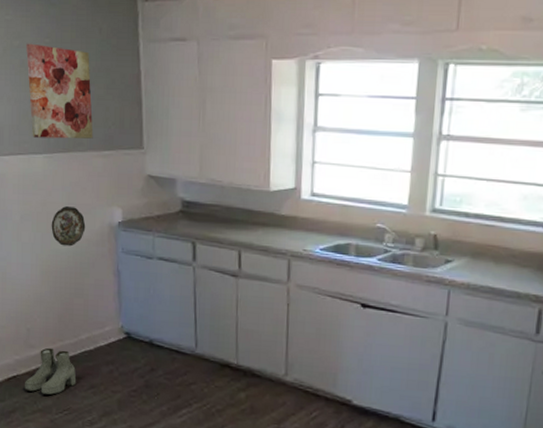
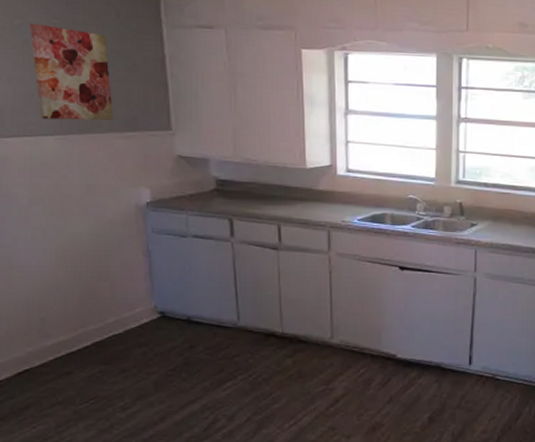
boots: present [25,347,77,396] -> none [40,335,104,386]
decorative plate: present [51,206,86,247] -> none [67,188,109,229]

